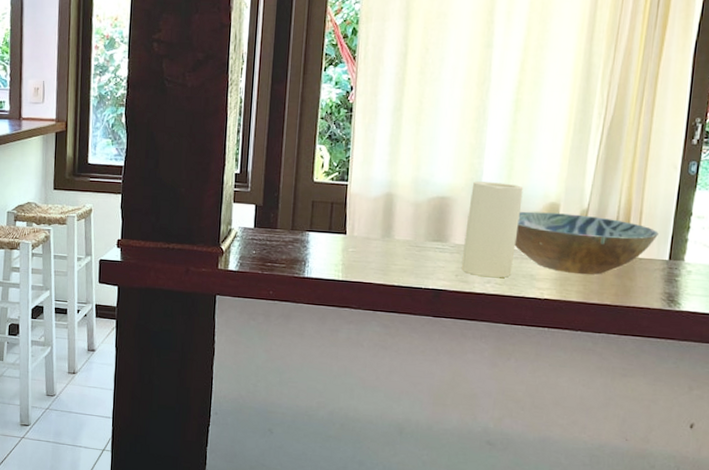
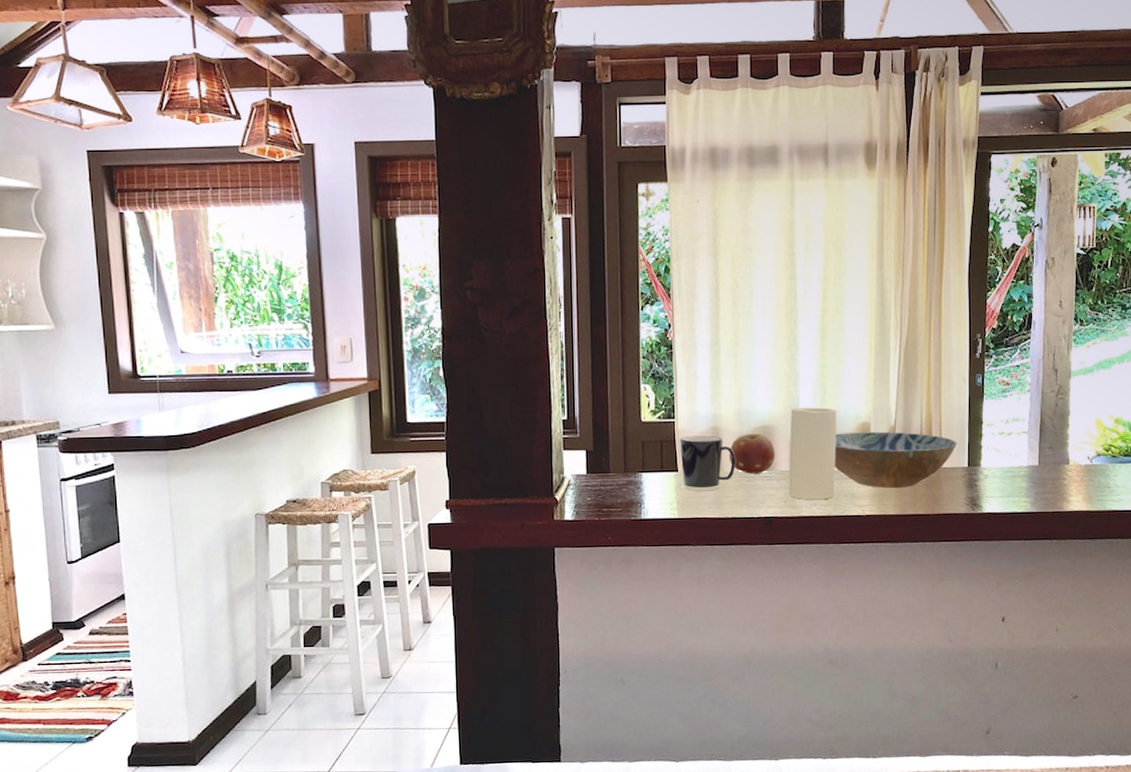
mug: none [350,200,408,257] -> present [680,435,735,492]
fruit: none [401,203,452,245] -> present [729,434,776,474]

